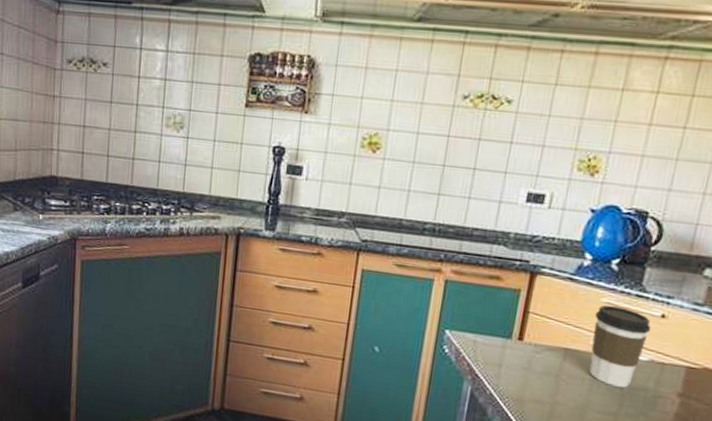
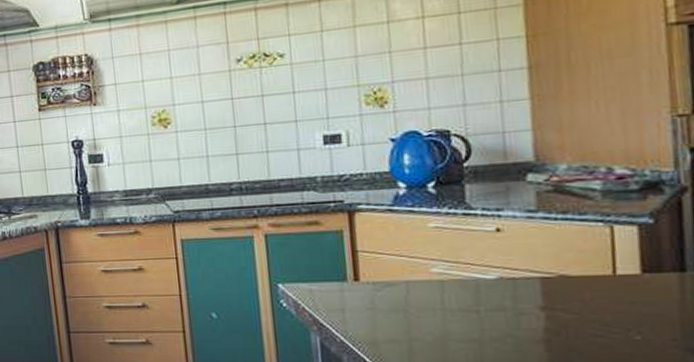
coffee cup: present [589,305,652,388] -> none [425,228,490,311]

